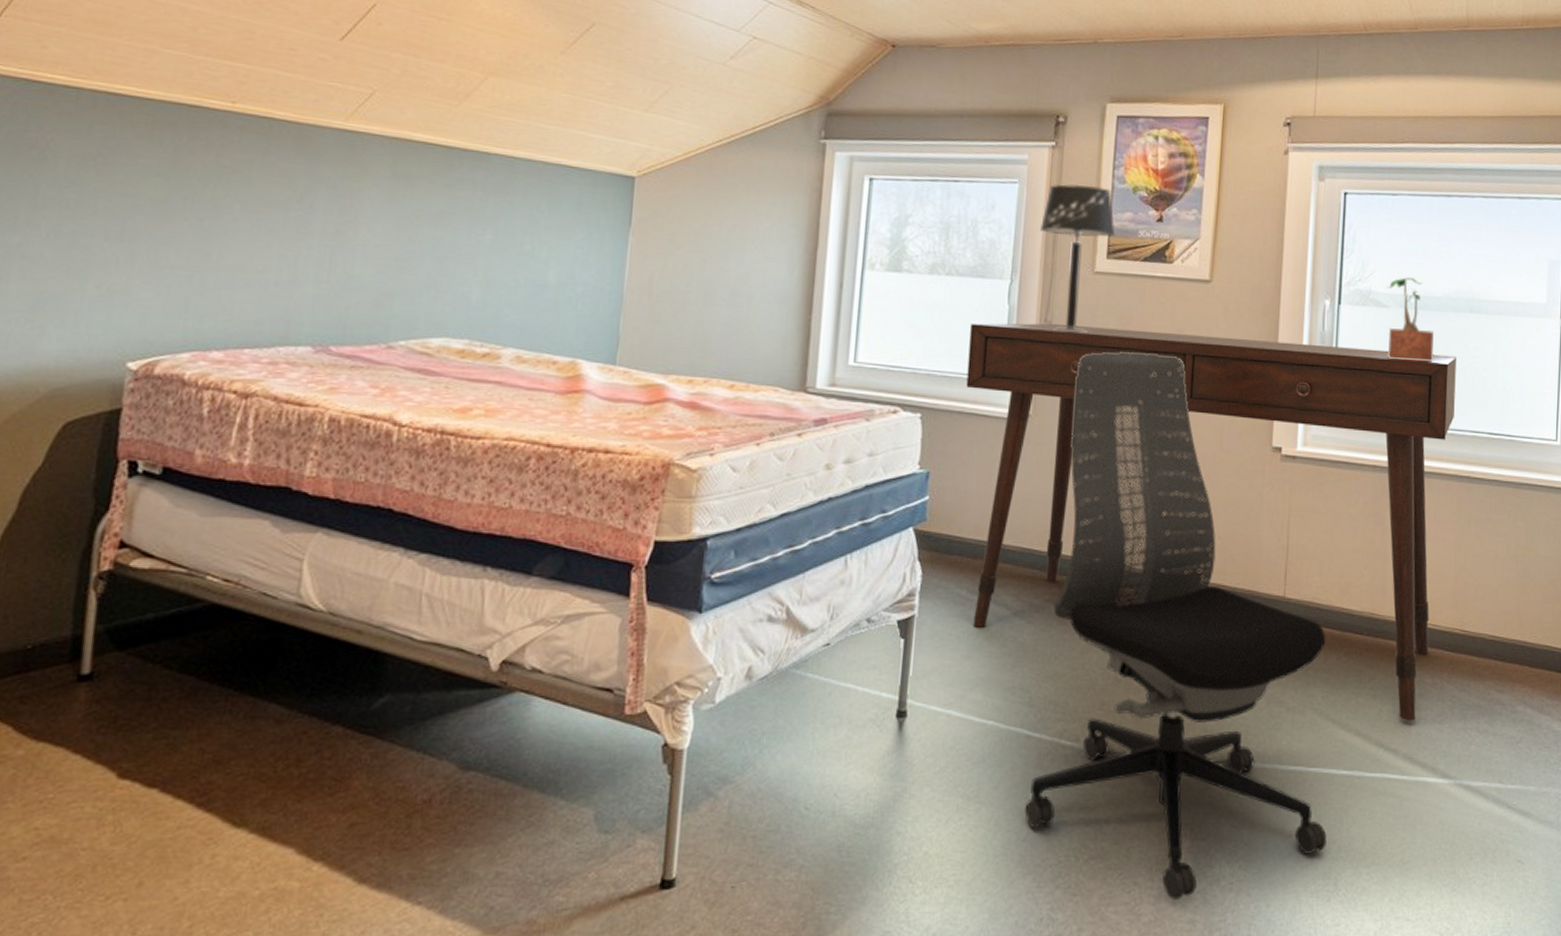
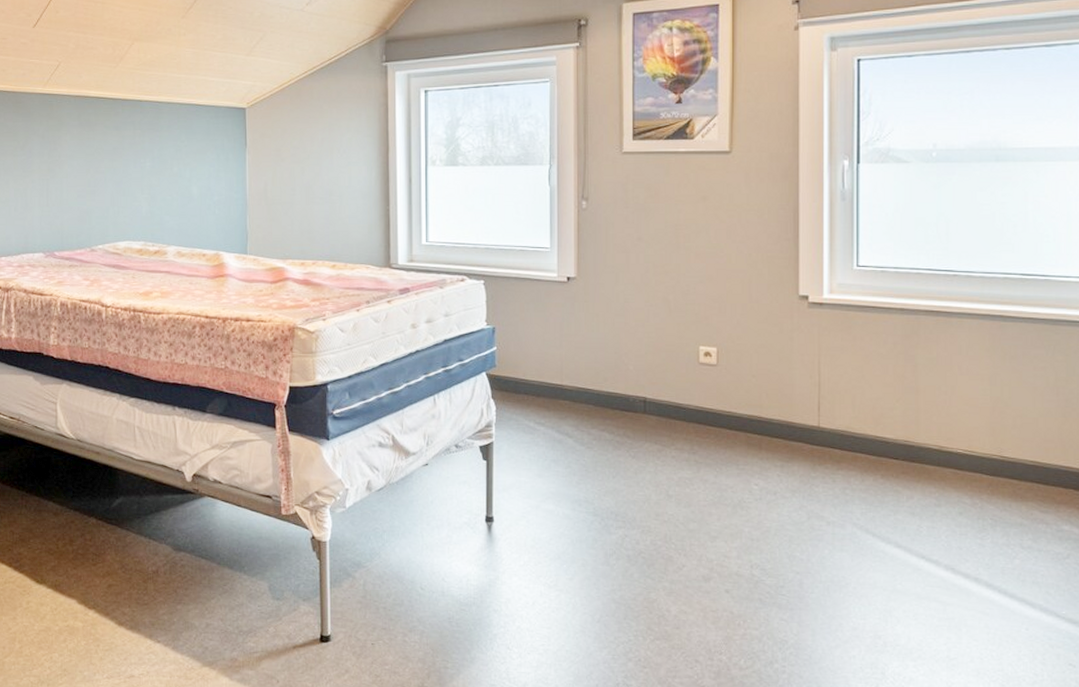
desk: present [966,323,1457,721] -> none [519,199,983,536]
office chair: present [1025,351,1327,900] -> none [597,220,872,677]
table lamp: present [1039,184,1115,334] -> none [571,77,639,206]
potted plant: present [1386,277,1434,362] -> none [906,133,958,211]

